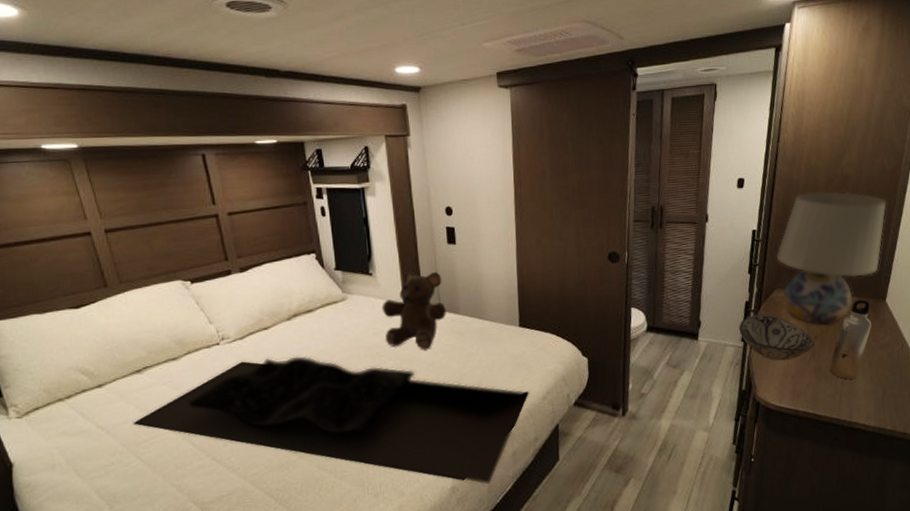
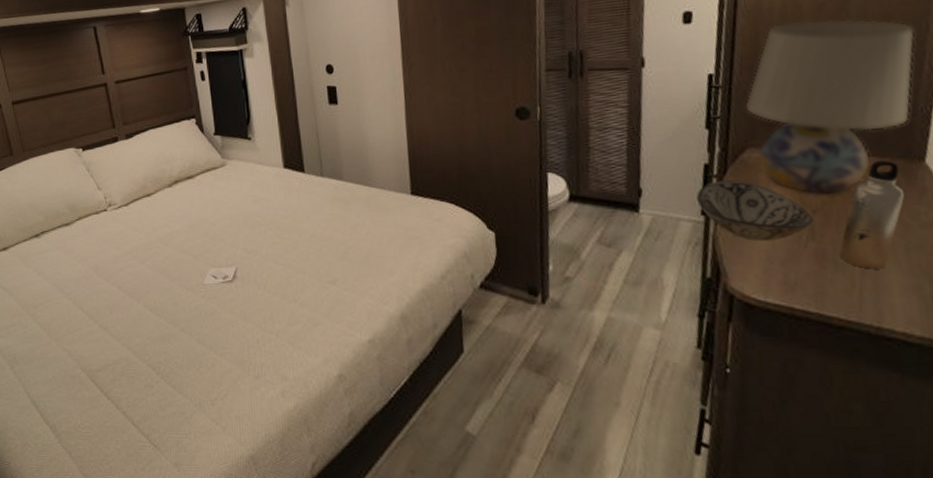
throw blanket: present [133,356,529,485] -> none [31,223,425,375]
teddy bear: present [381,270,447,349] -> none [261,133,330,218]

